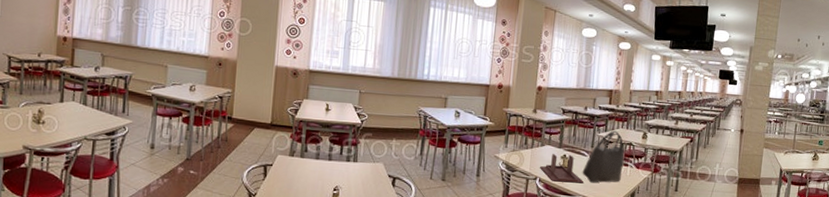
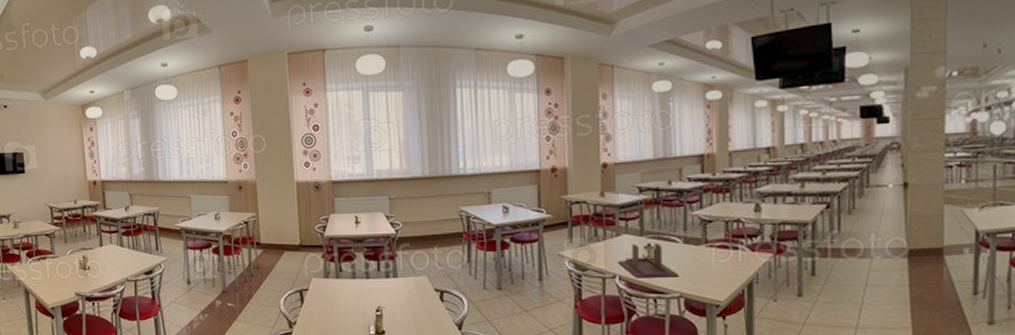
handbag: present [582,130,625,183] -> none [675,205,732,274]

